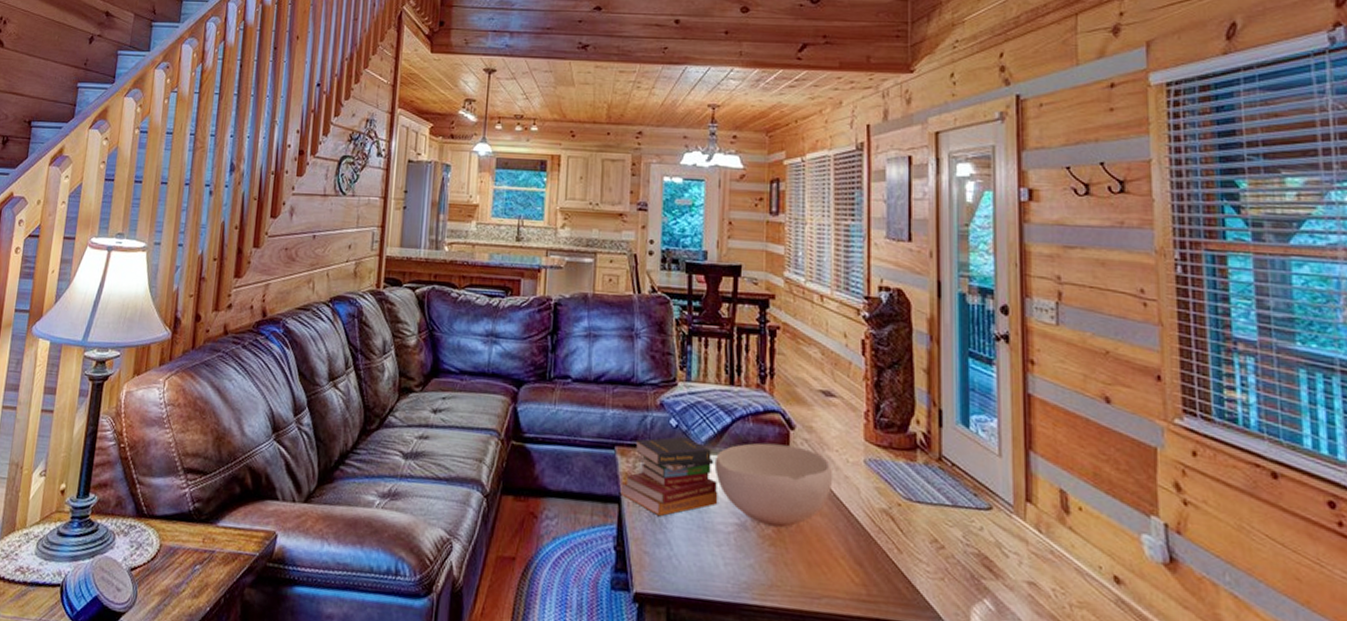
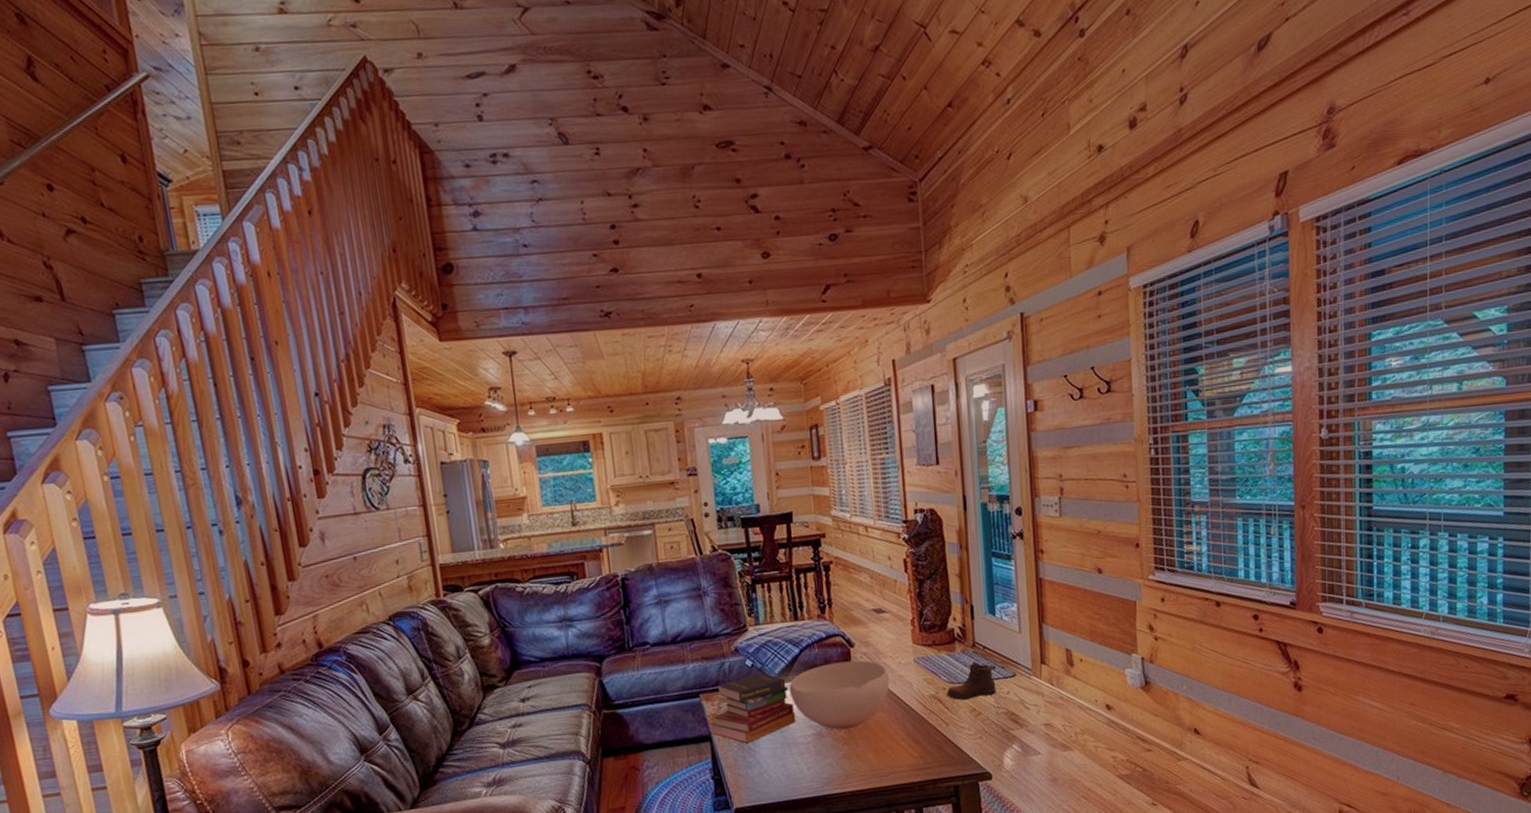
boot: none [901,478,967,527] -> present [946,660,996,700]

